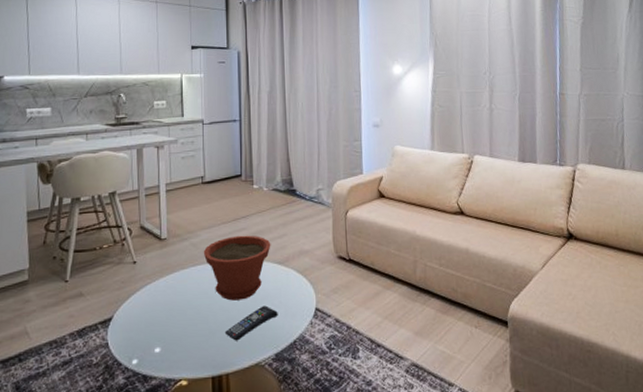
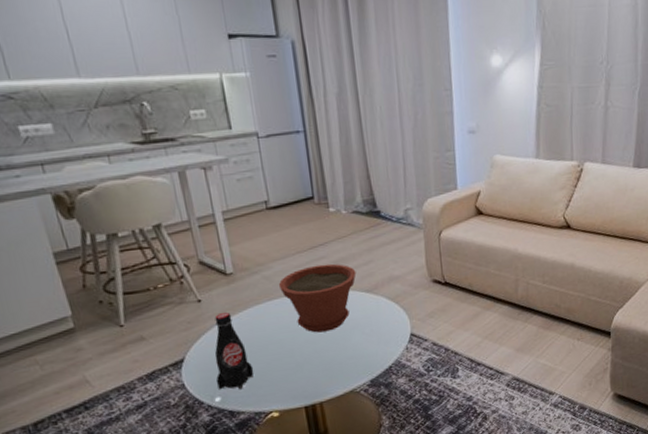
bottle: none [137,274,171,354] -> present [214,311,255,390]
remote control: present [224,305,278,341] -> none [313,335,370,372]

